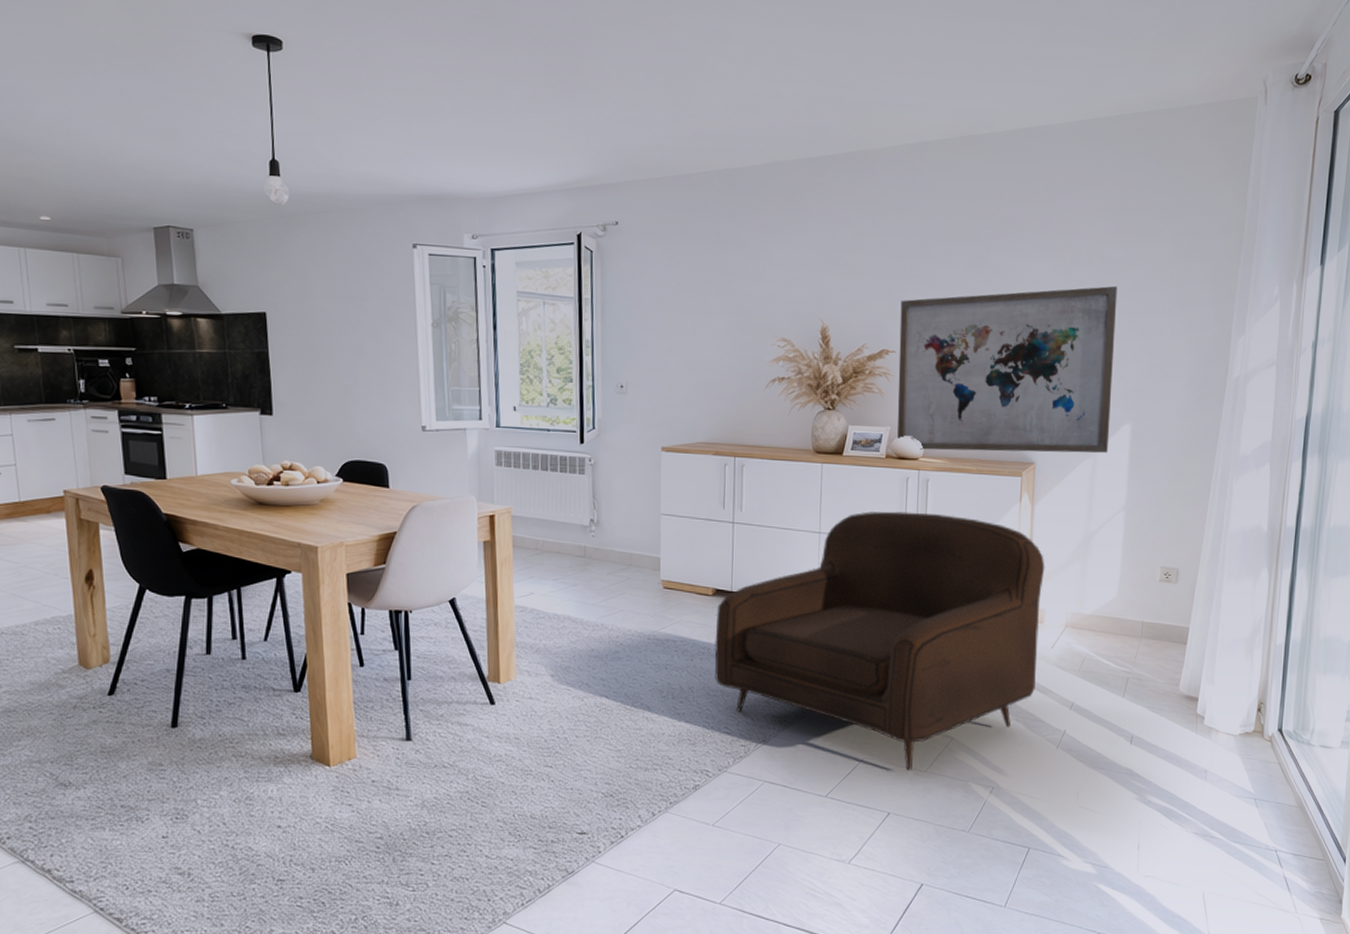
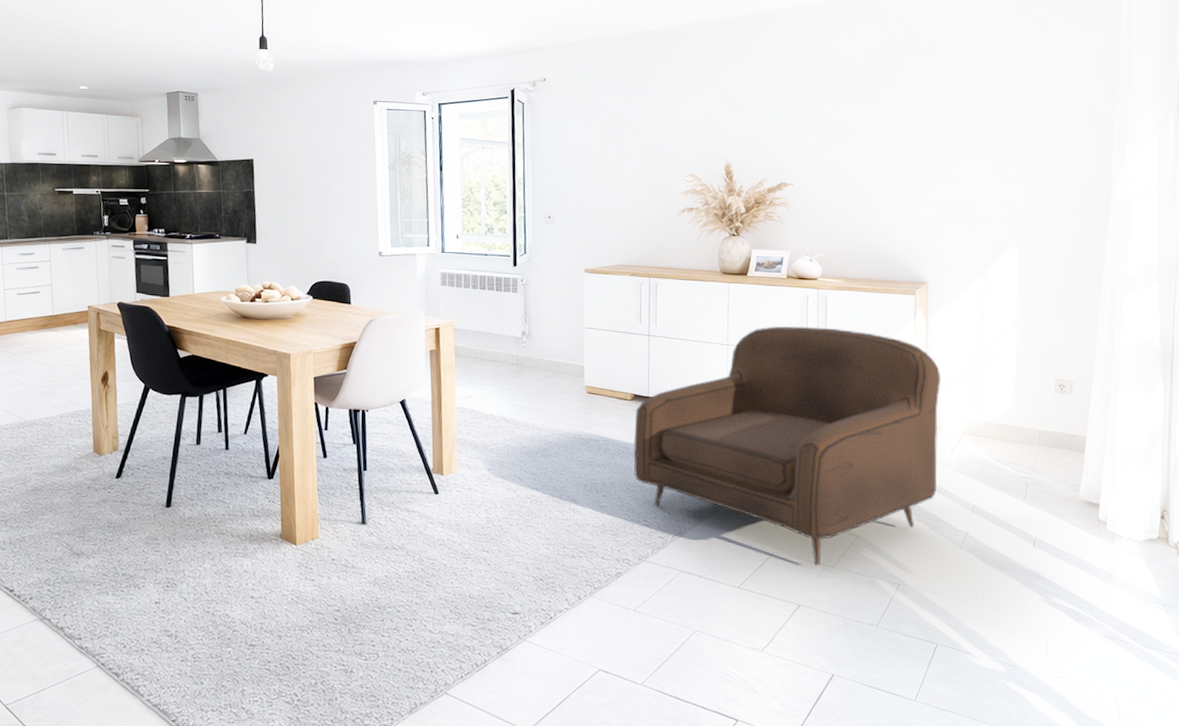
wall art: present [897,285,1118,453] -> none [796,123,999,274]

